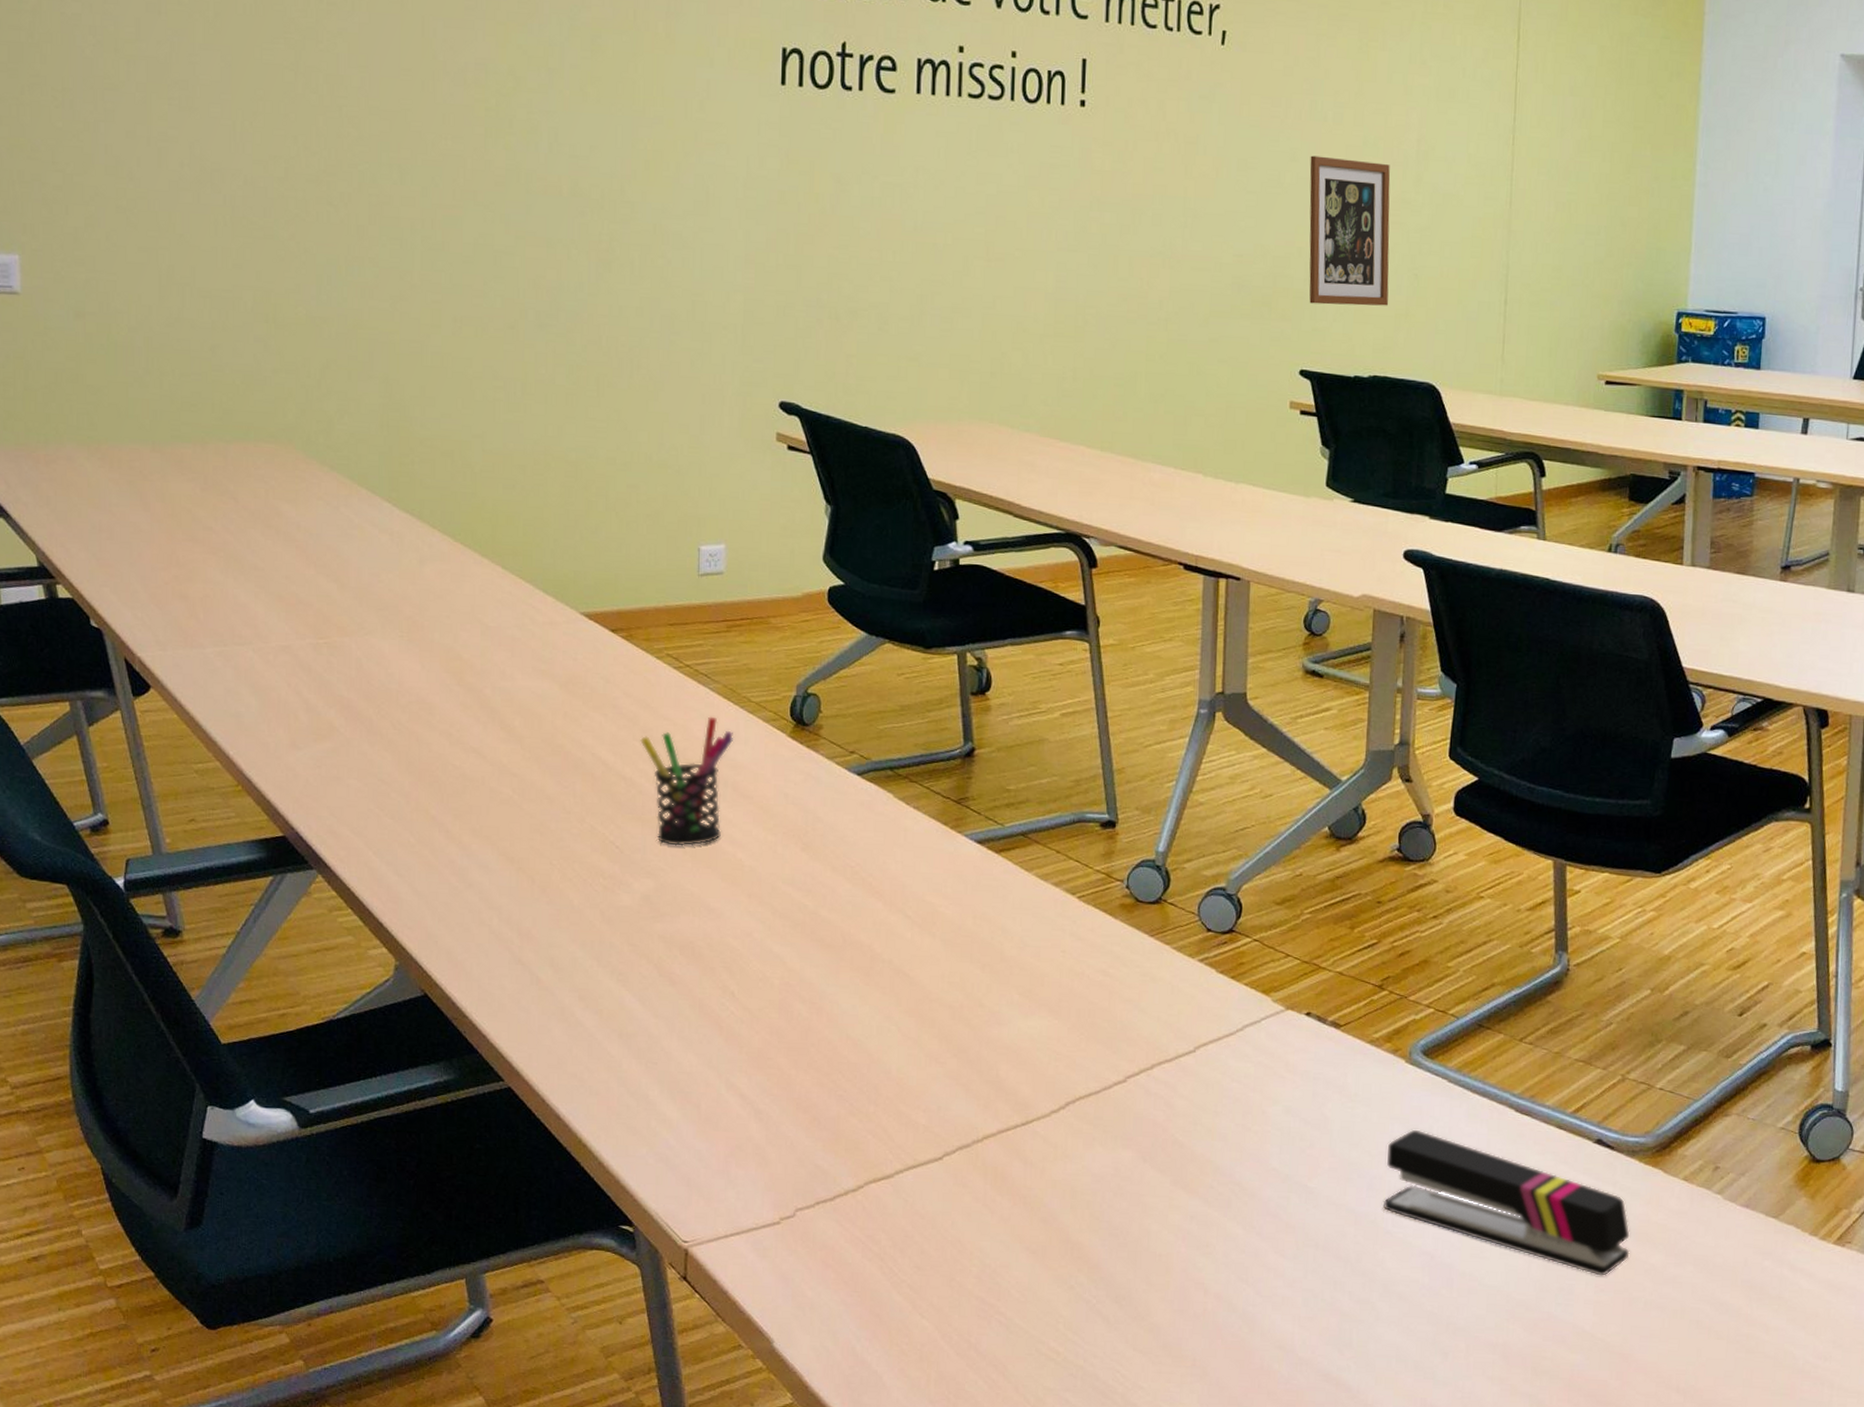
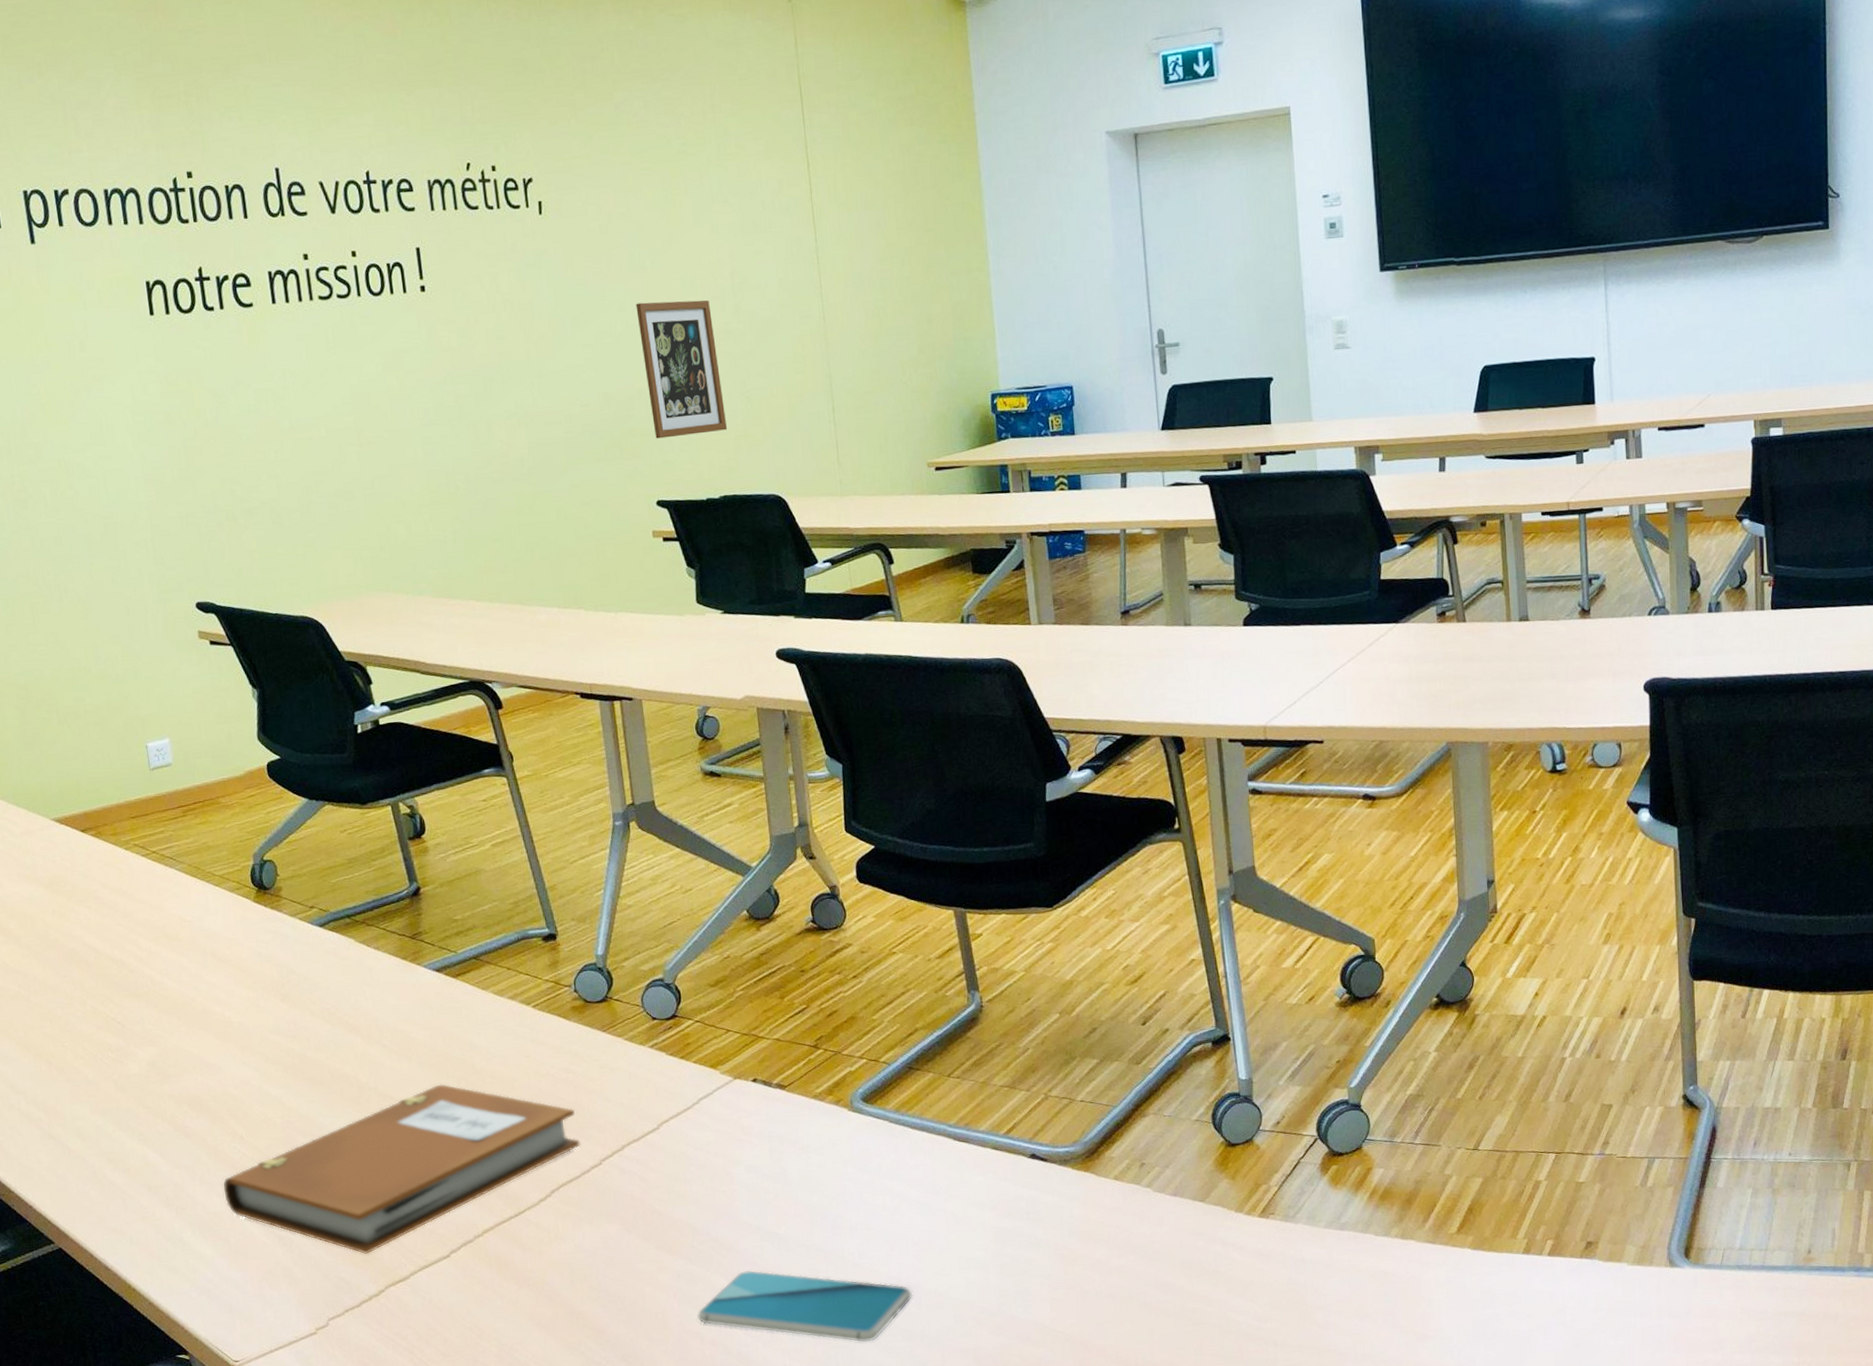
pen holder: present [640,716,734,846] -> none [123,894,208,1014]
notebook: none [703,967,1106,1144] -> present [223,1084,580,1255]
smartphone: none [1205,1222,1446,1320] -> present [697,1271,913,1342]
stapler: present [1382,1129,1630,1276] -> none [844,1169,1076,1276]

